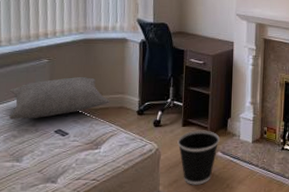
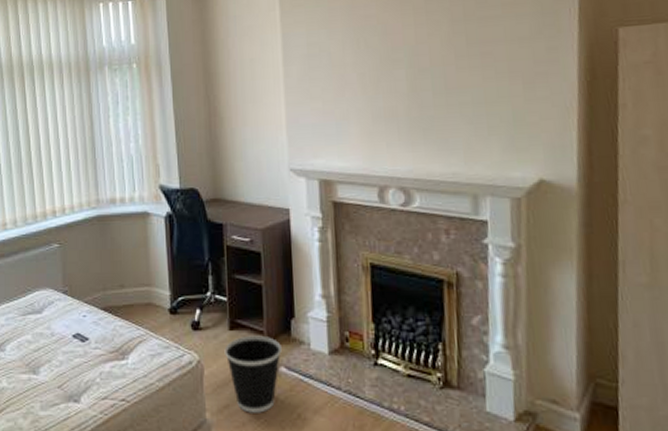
pillow: present [9,77,109,120] -> none [20,265,134,321]

